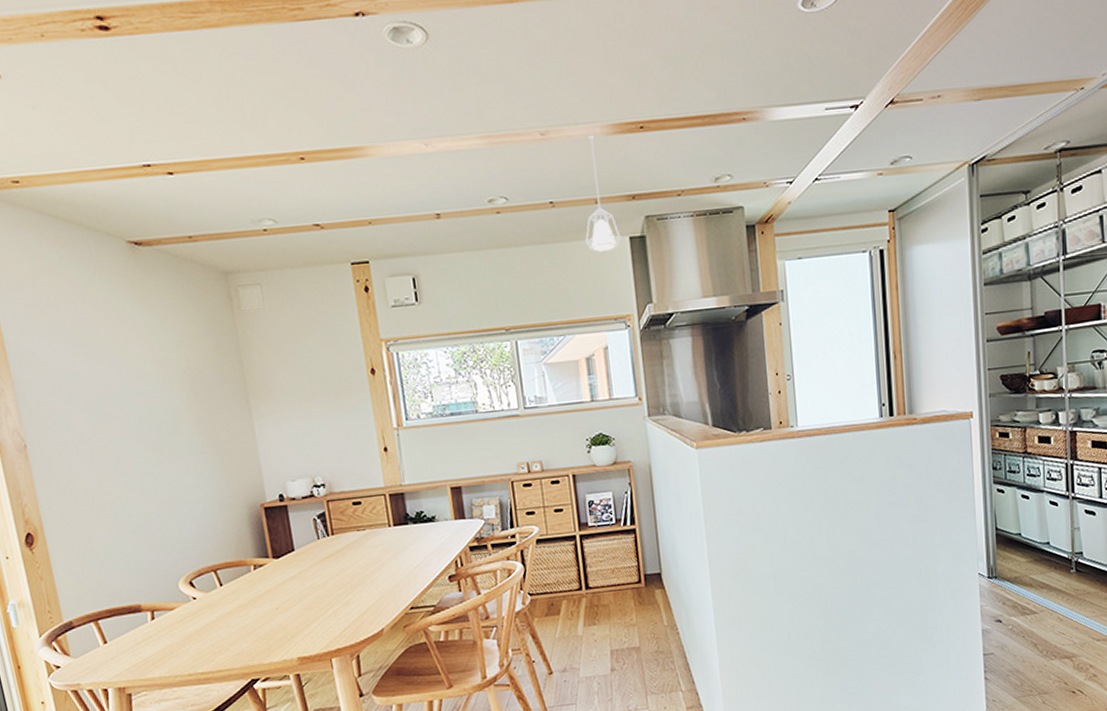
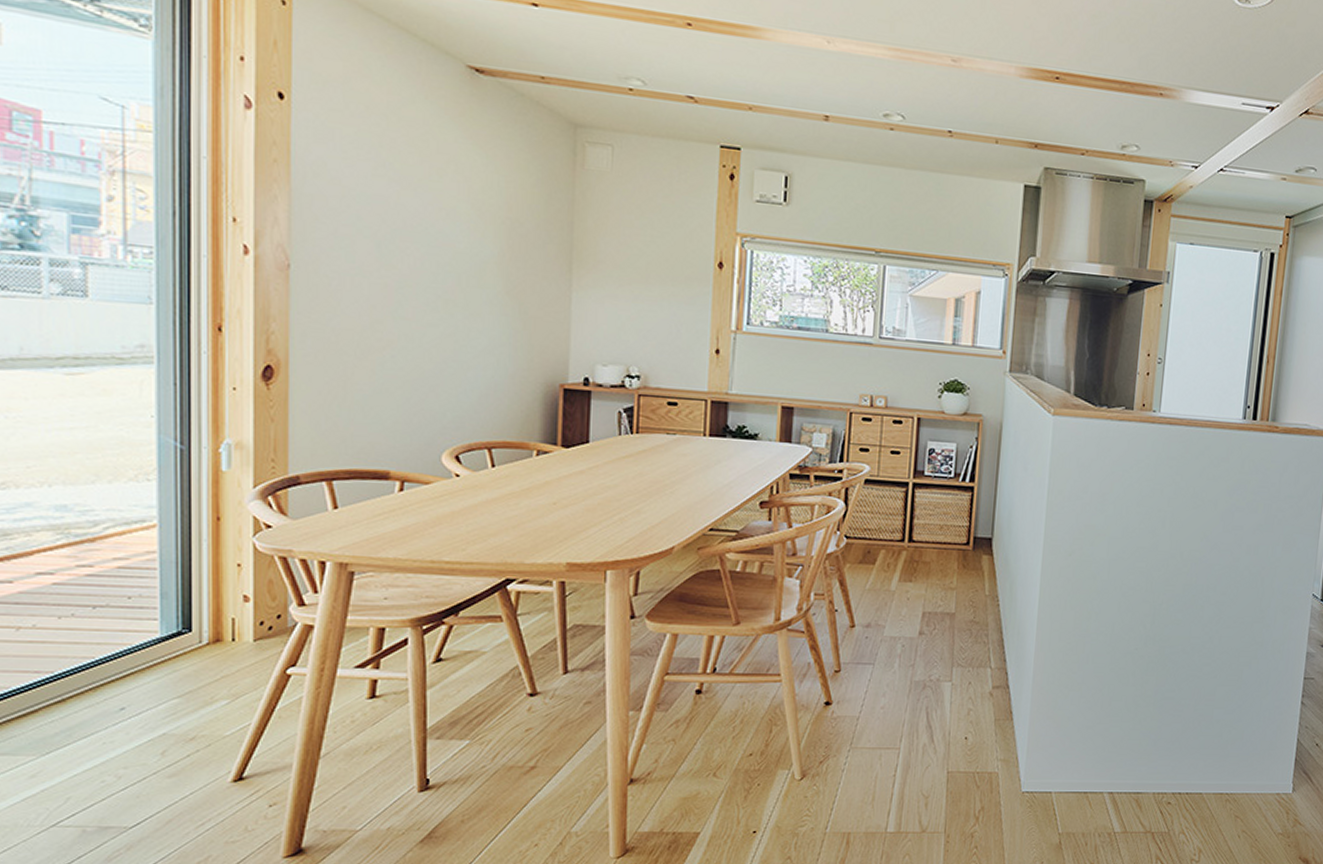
pendant lamp: present [585,135,622,253] -> none [978,73,1016,195]

